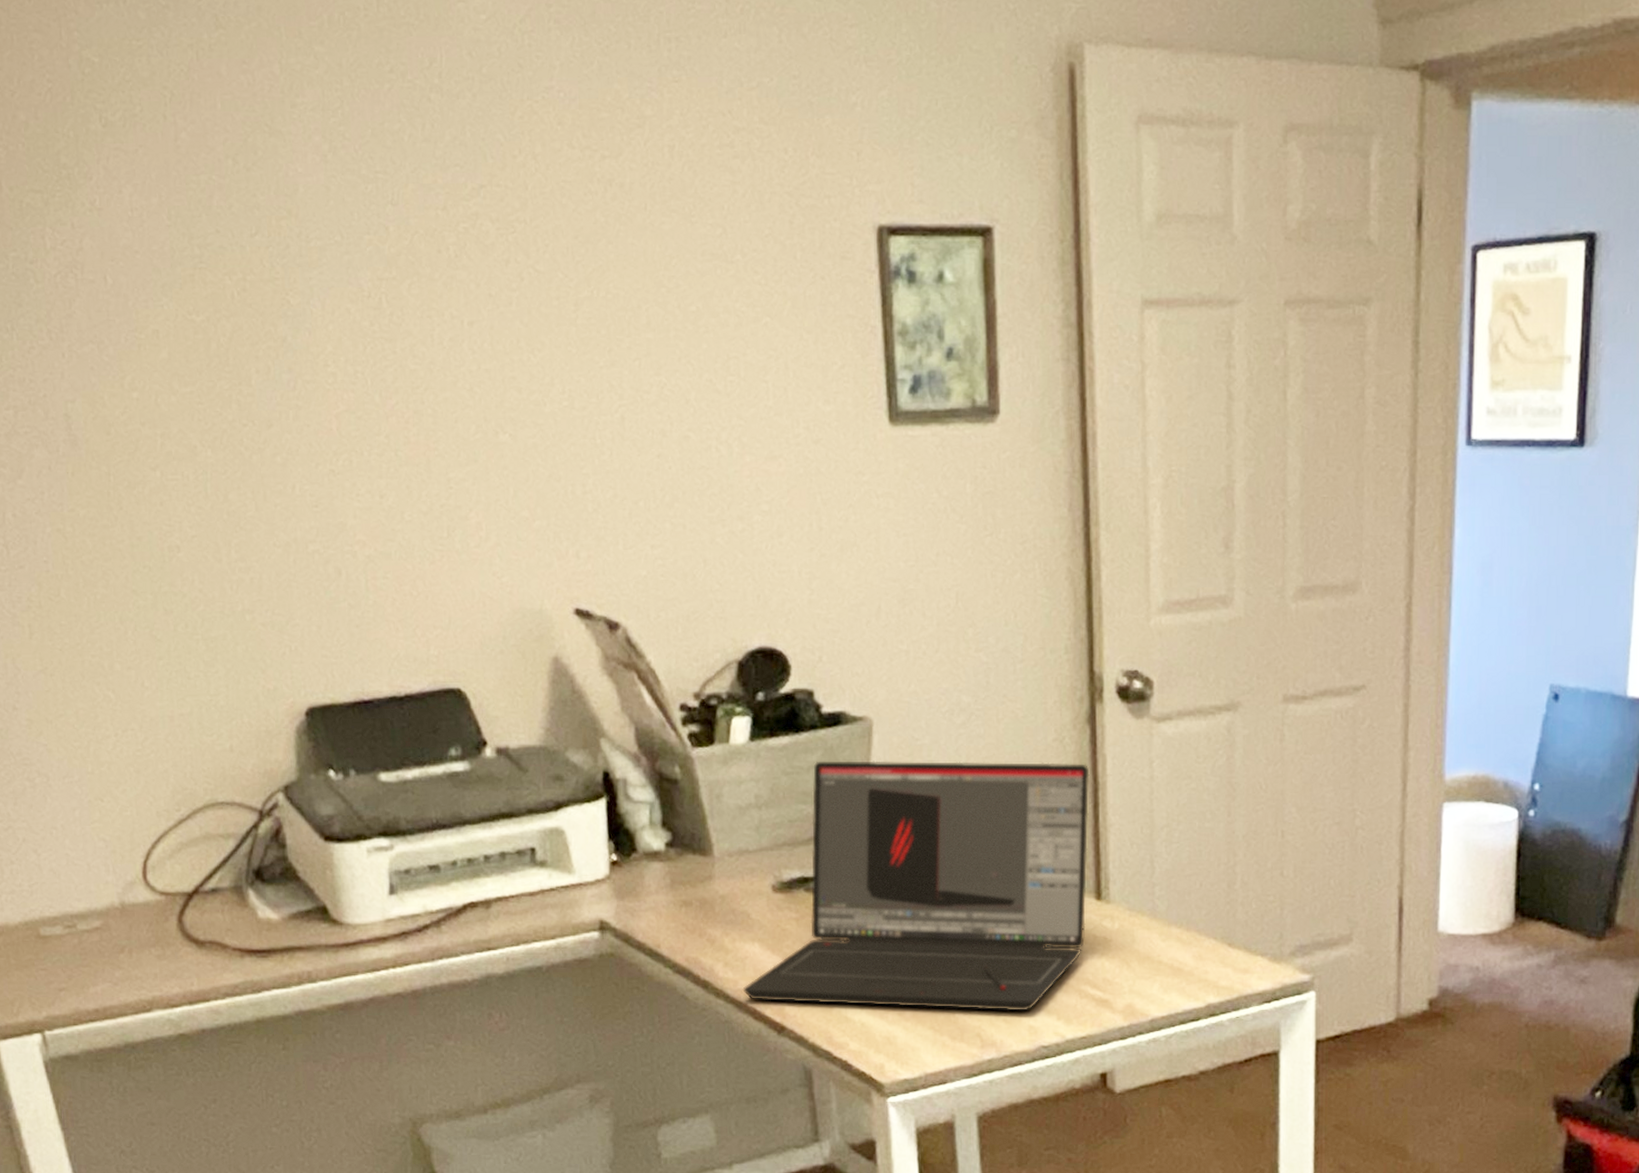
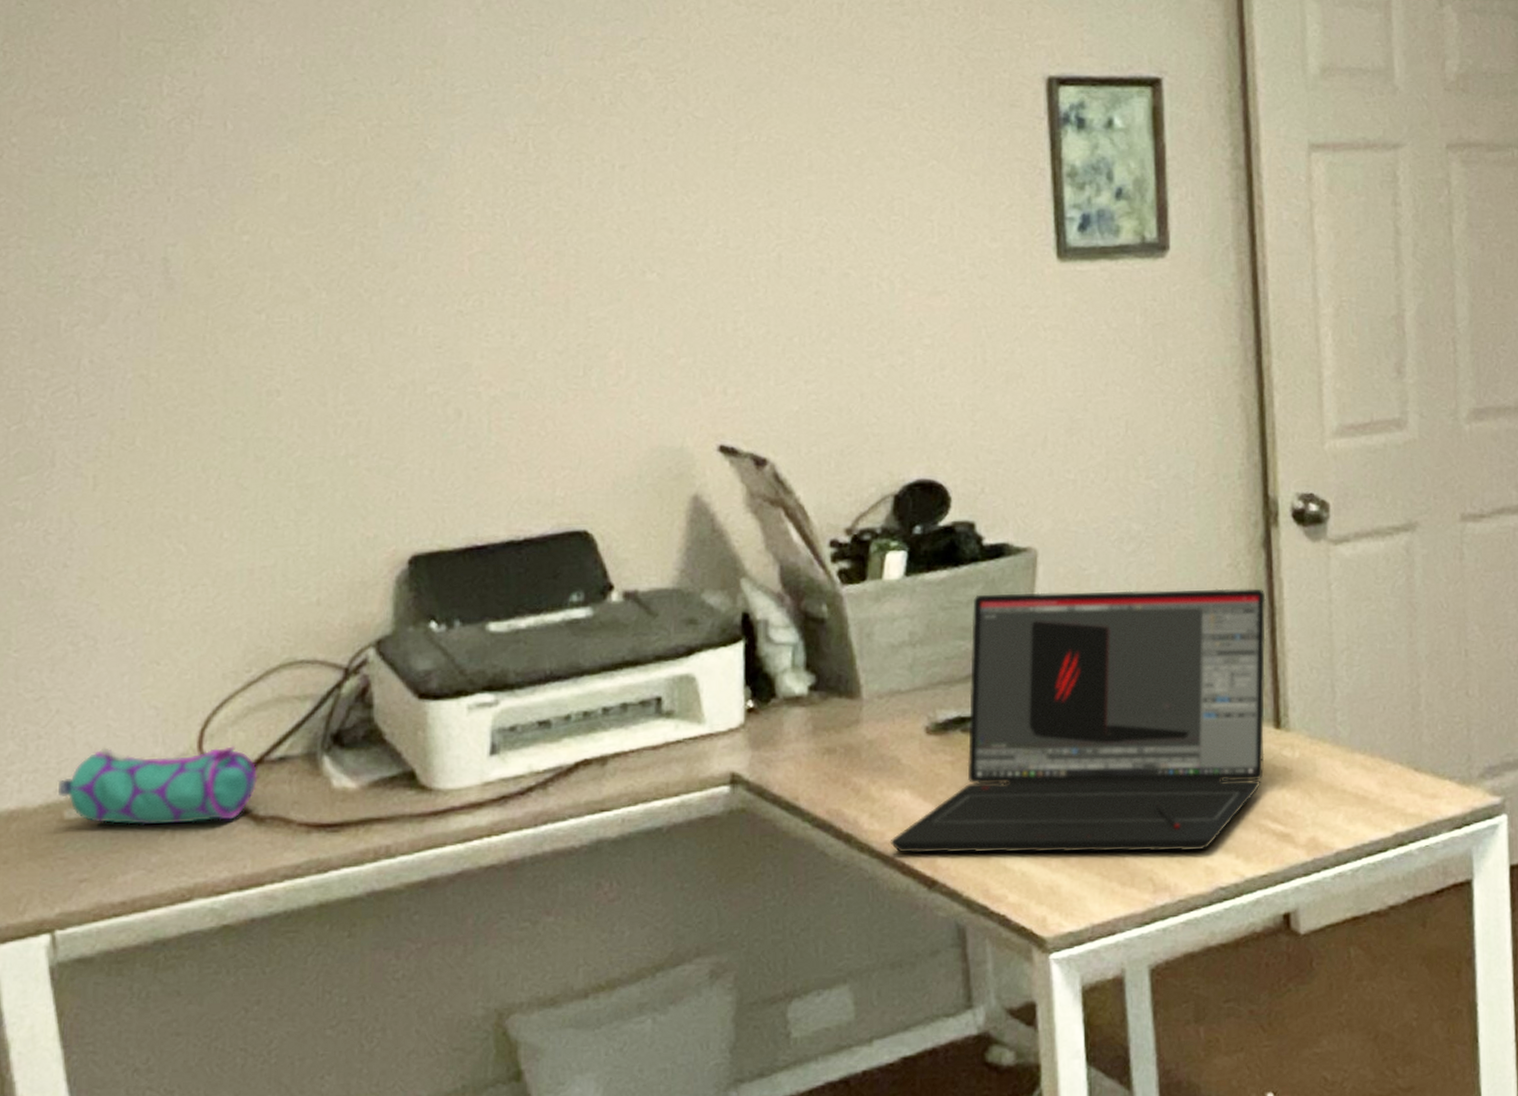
pencil case: none [31,874,196,944] -> present [58,745,258,825]

